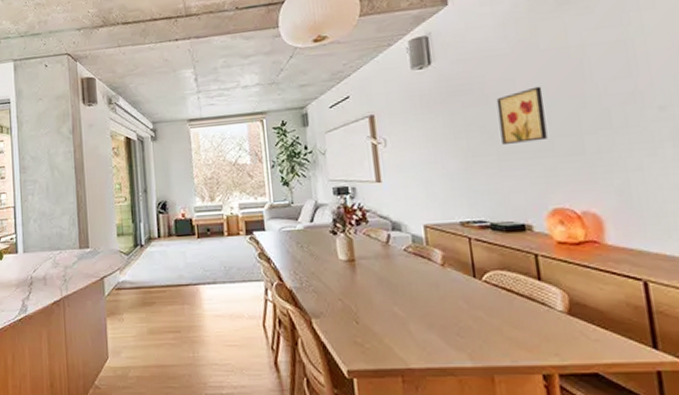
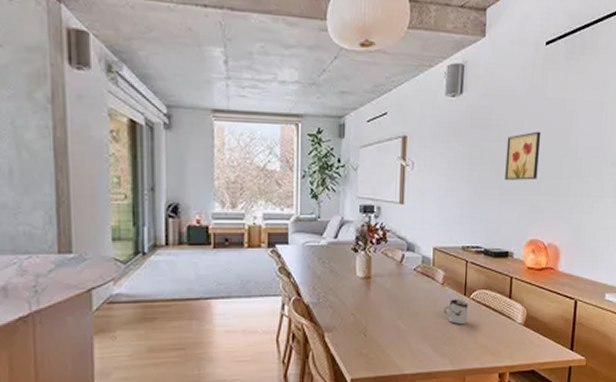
cup: none [449,281,483,313] -> present [444,299,468,325]

